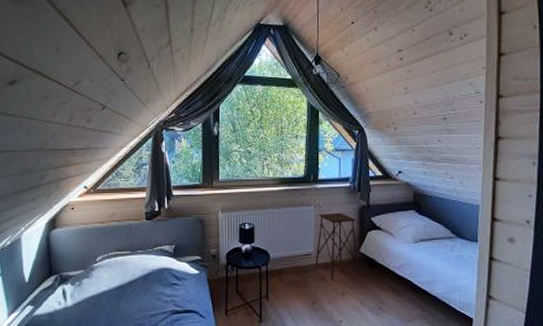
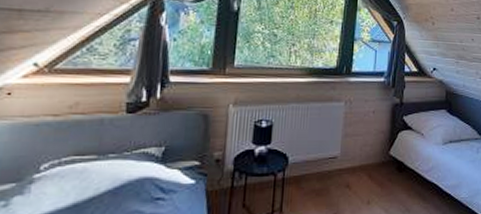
side table: present [315,212,359,281] -> none [340,110,388,188]

